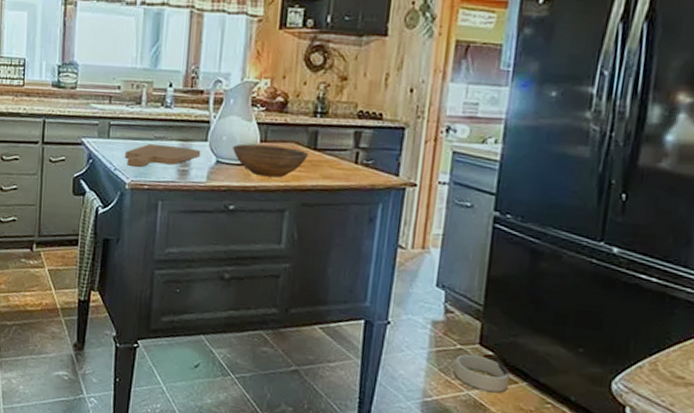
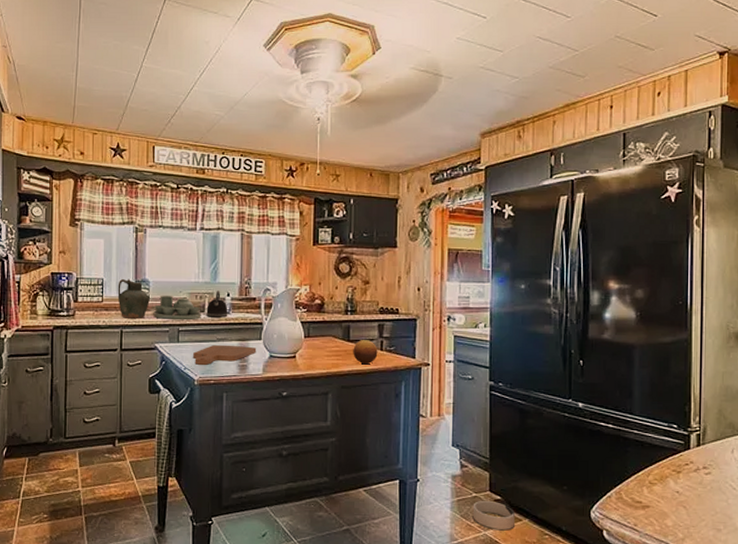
ceramic jug: none [41,59,78,108] -> present [117,278,150,318]
tea set: none [80,81,137,114] -> present [152,295,201,321]
kettle: none [143,79,170,112] -> present [206,291,228,318]
bowl: present [233,143,310,178] -> none [283,340,344,366]
fruit: none [319,148,352,180] -> present [353,339,378,365]

